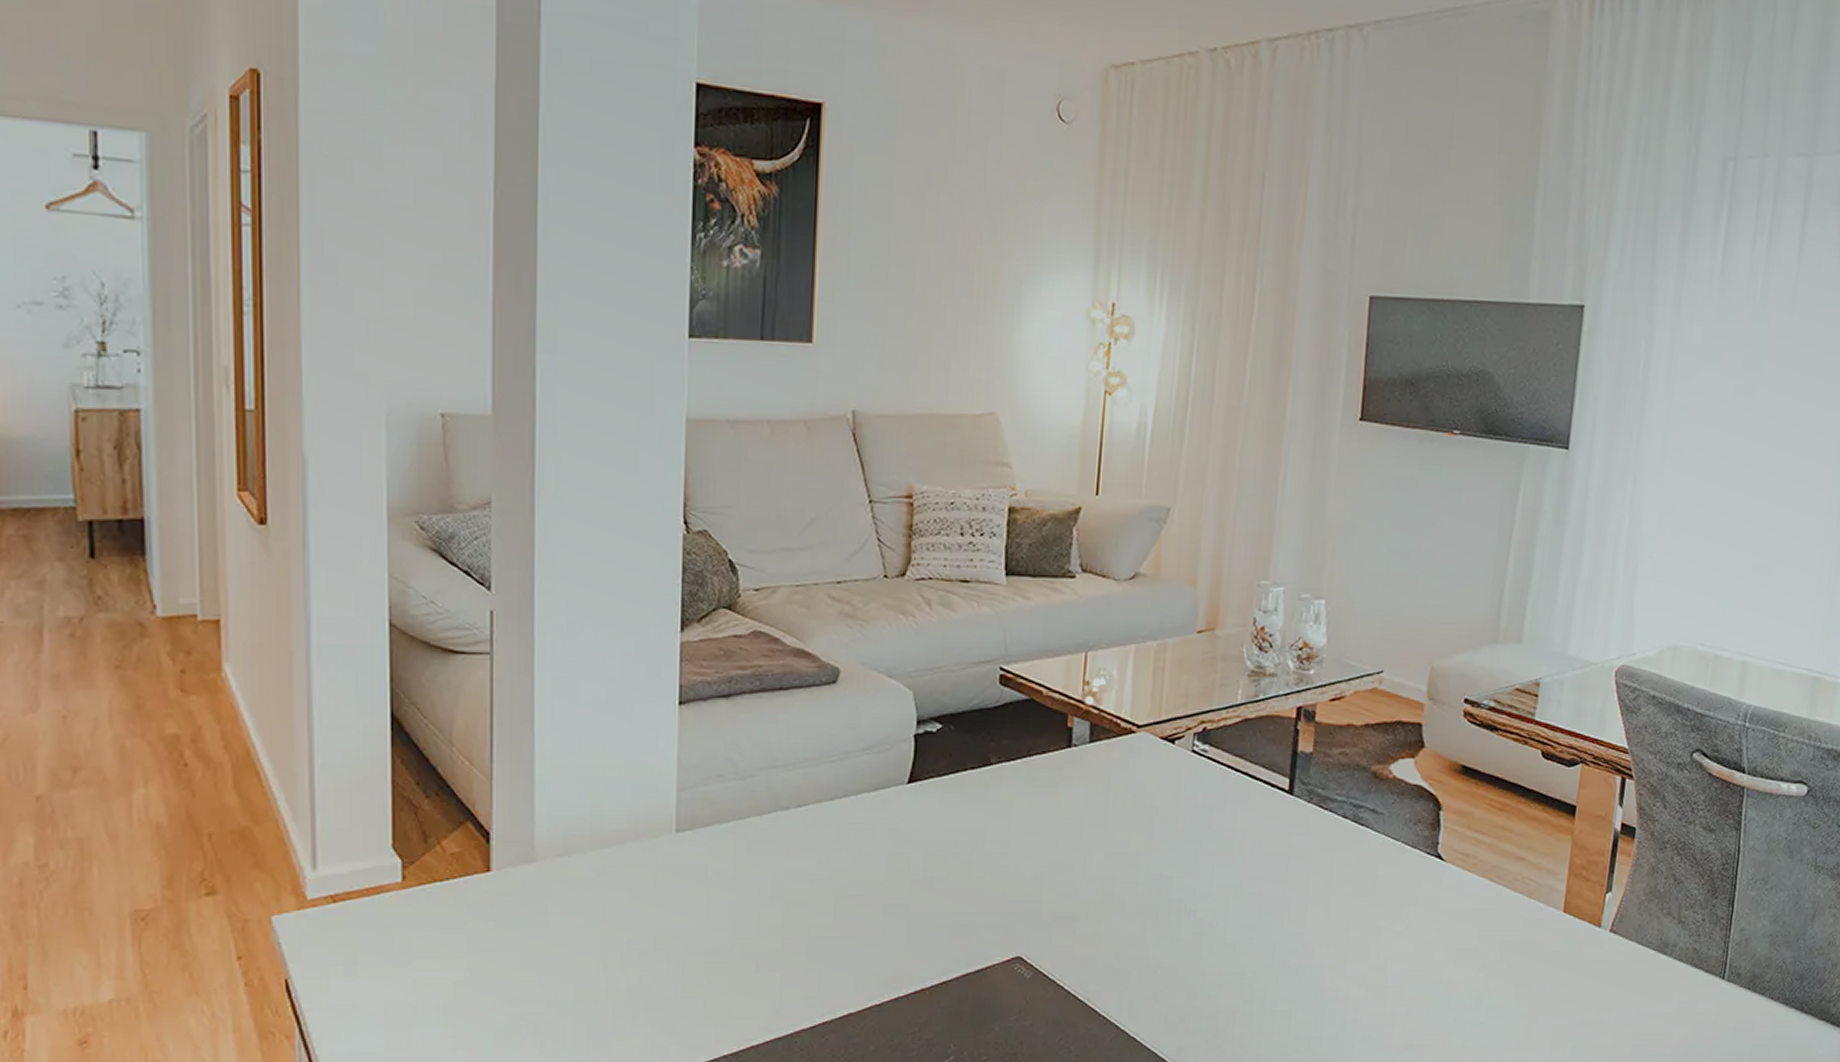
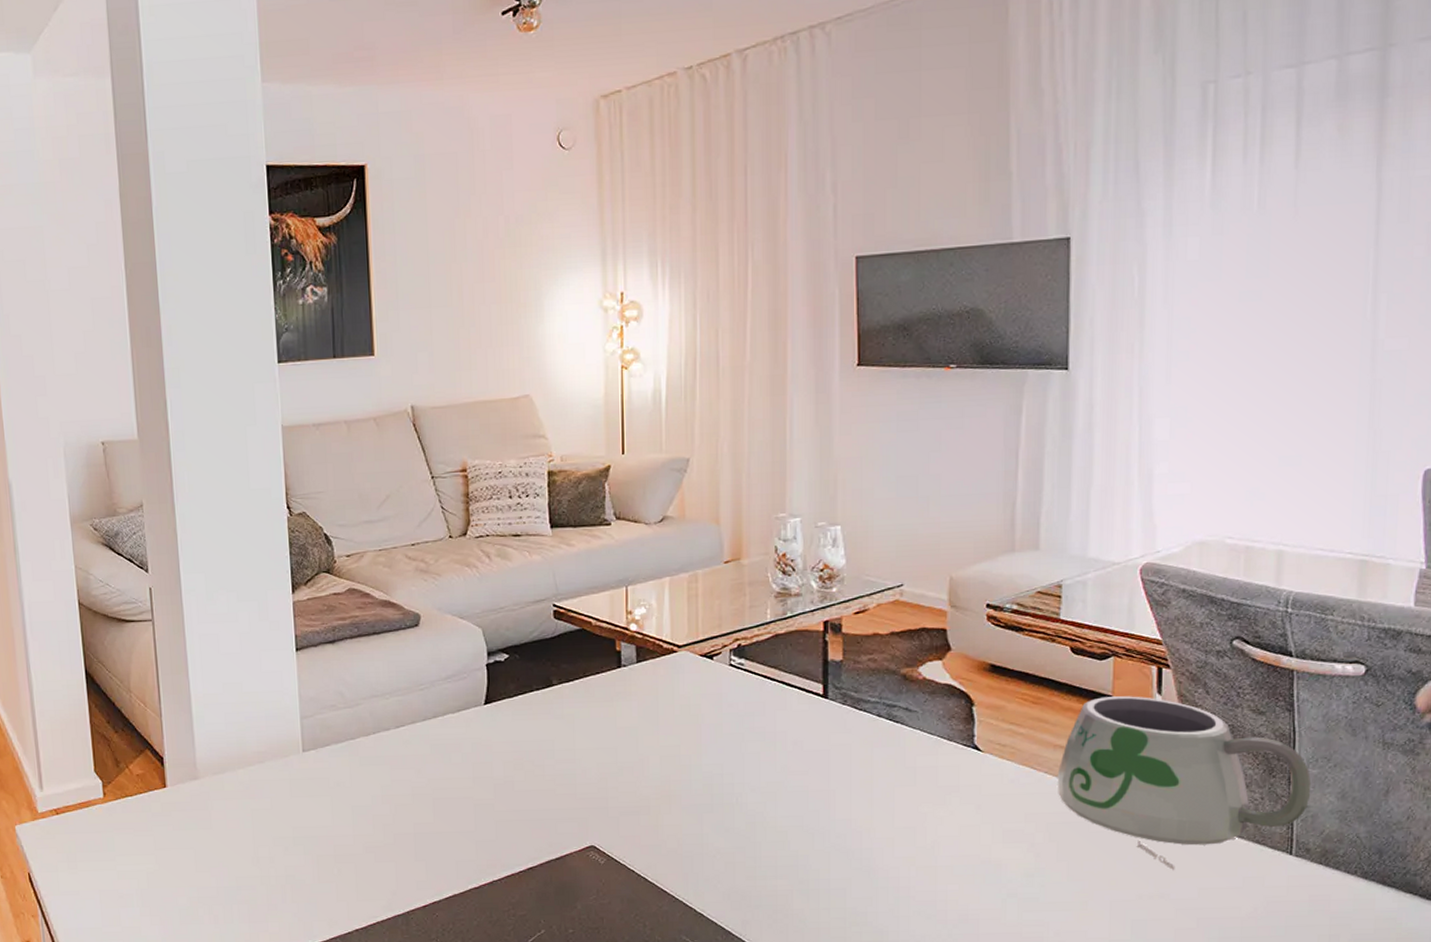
mug: none [1514,807,1749,995] -> present [1057,696,1312,871]

